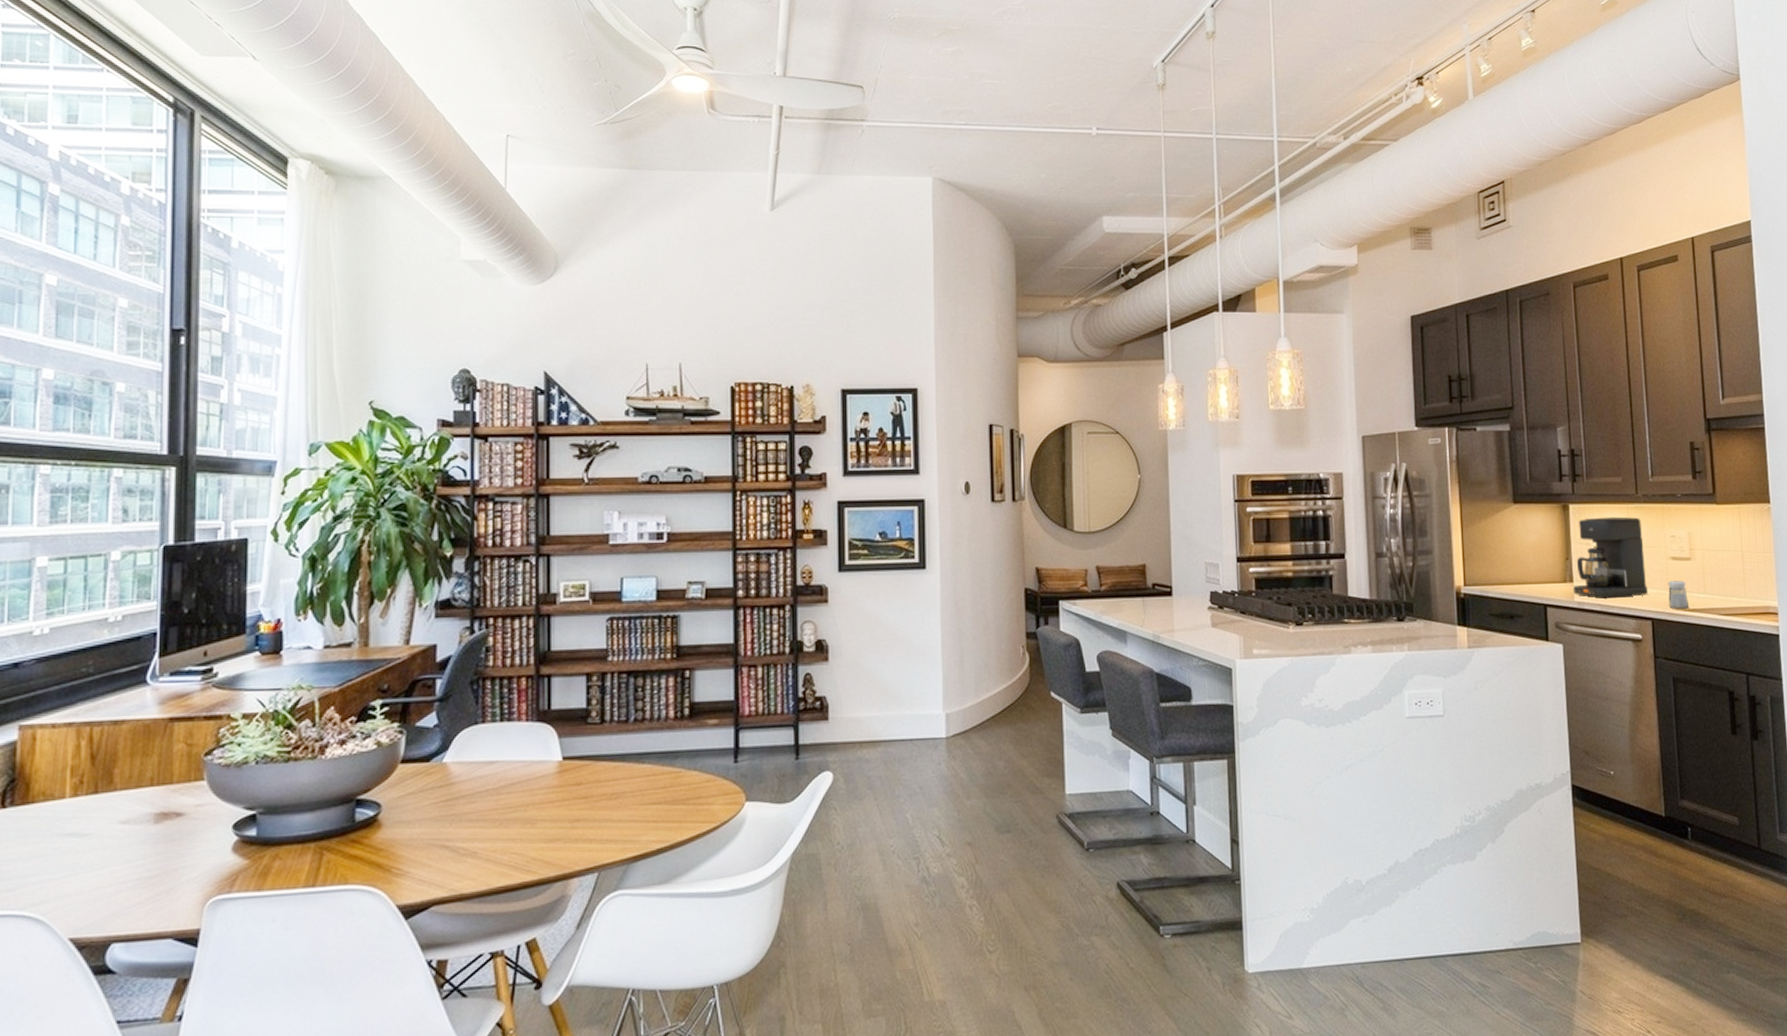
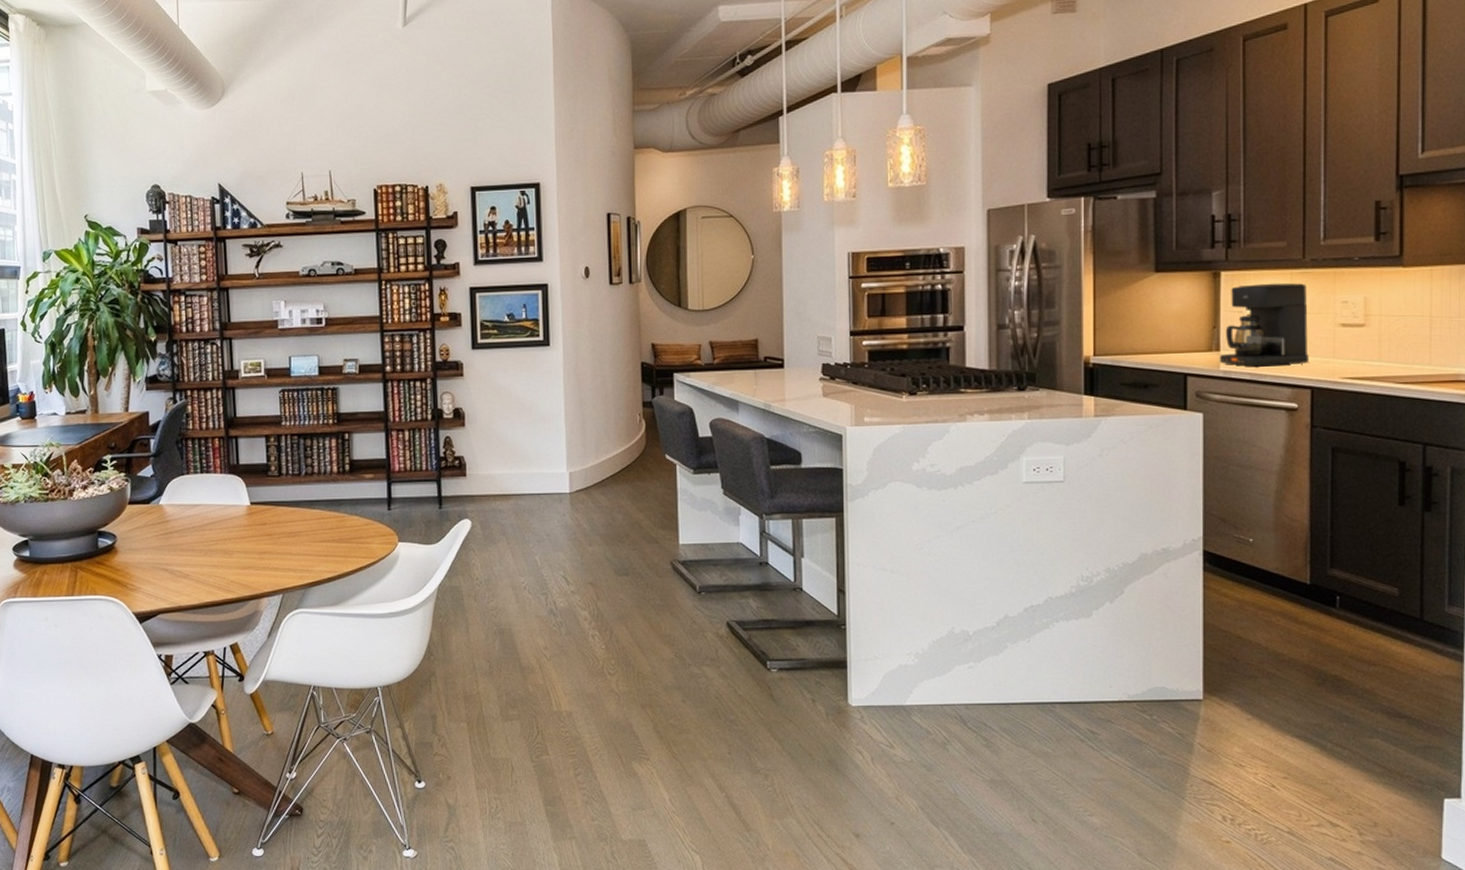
salt shaker: present [1668,581,1690,609] -> none [1332,348,1359,378]

